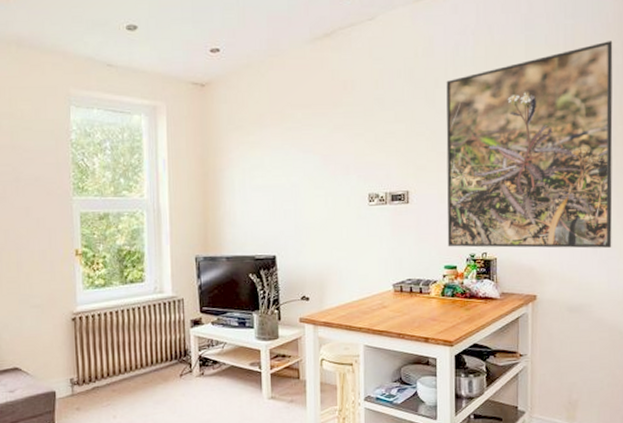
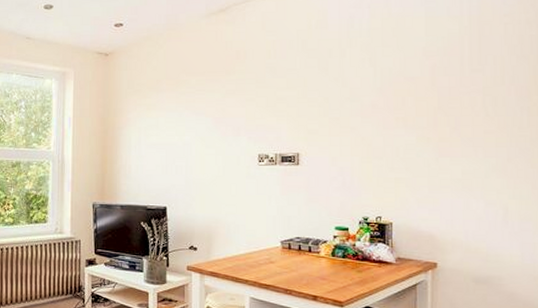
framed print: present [446,41,613,249] -> none [339,12,526,220]

